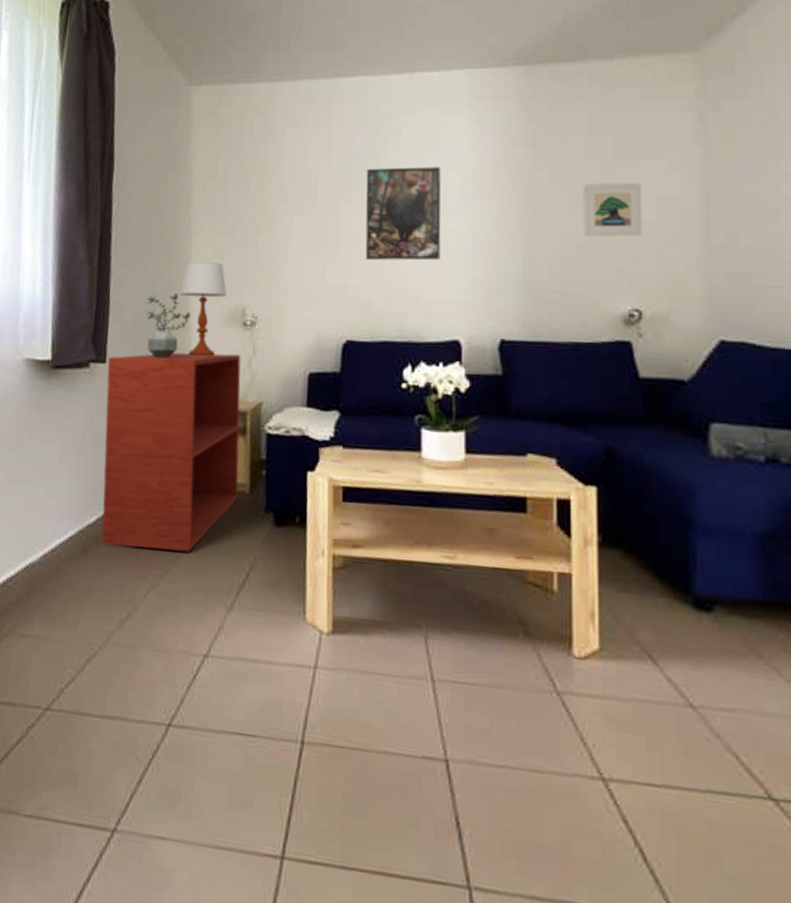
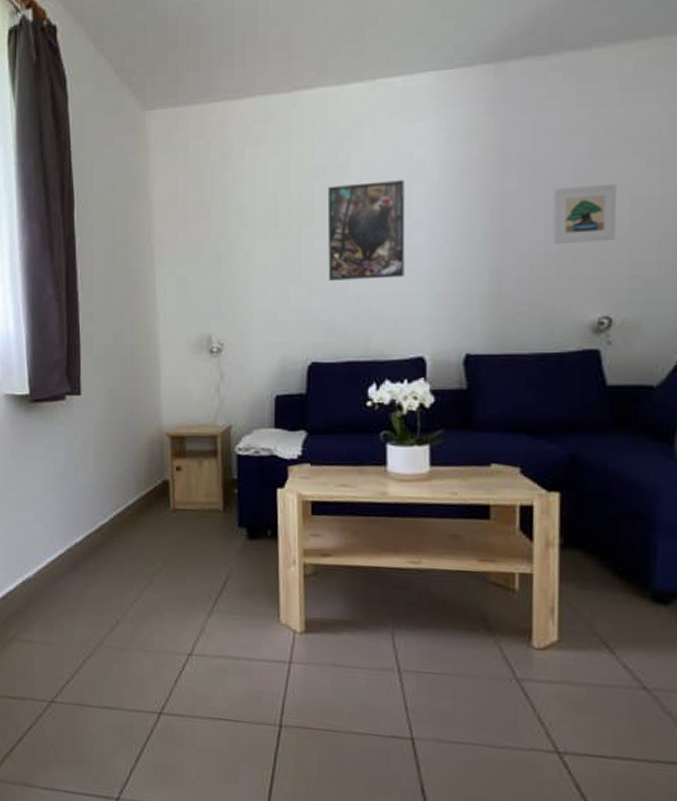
tv stand: present [102,353,241,552] -> none [82,381,212,565]
potted plant: present [147,292,190,358] -> none [115,323,158,388]
table lamp: present [179,261,228,356] -> none [146,291,193,384]

